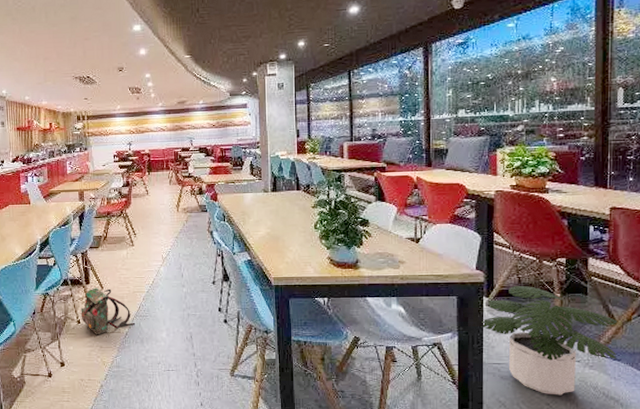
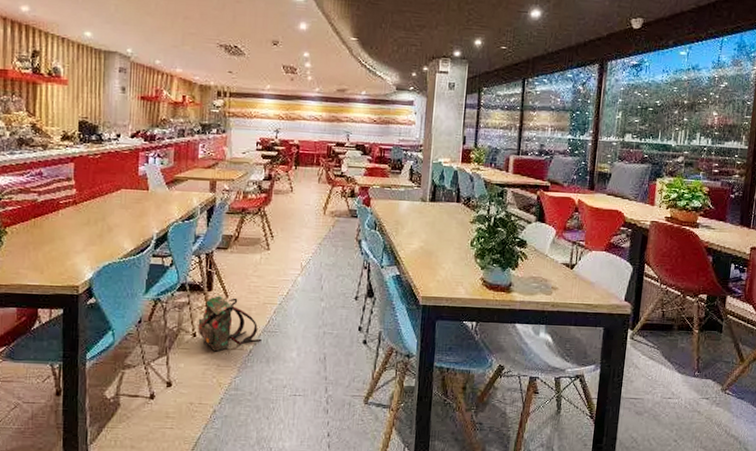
potted plant: present [481,285,618,395] -> none [623,319,746,432]

